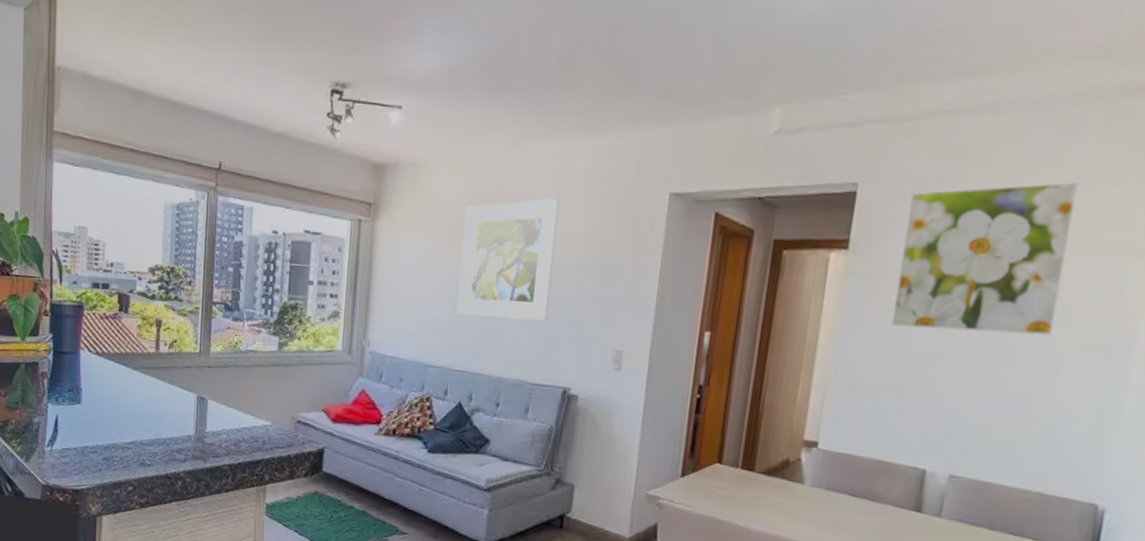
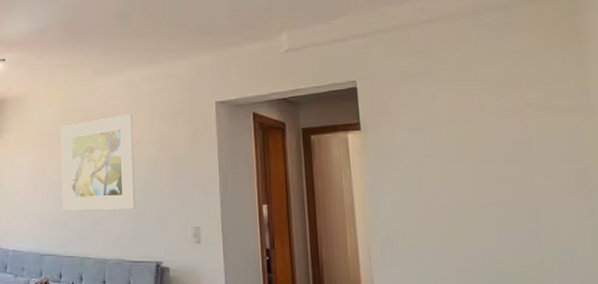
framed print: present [891,182,1078,336] -> none [398,65,537,185]

